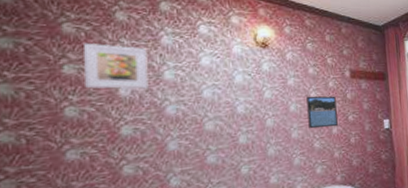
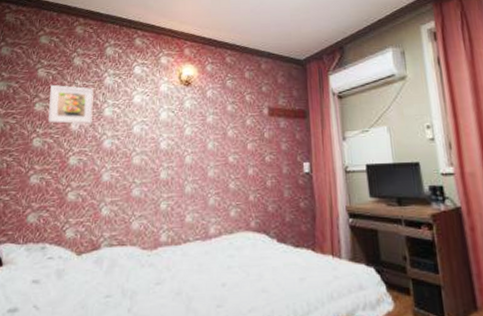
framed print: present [306,96,338,129] -> none [224,134,254,169]

